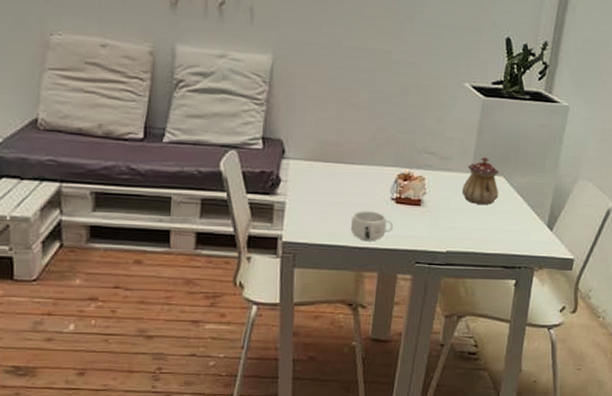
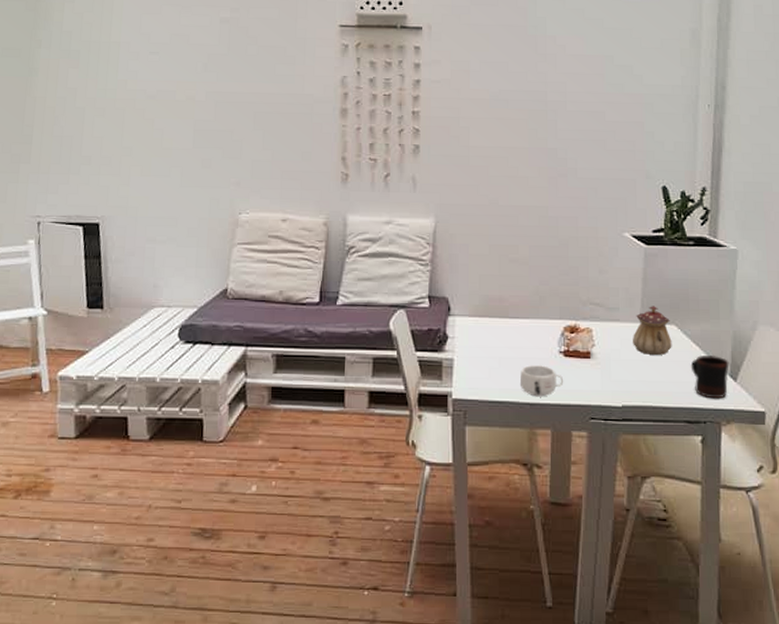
mug: none [513,206,548,247] -> present [690,354,729,399]

